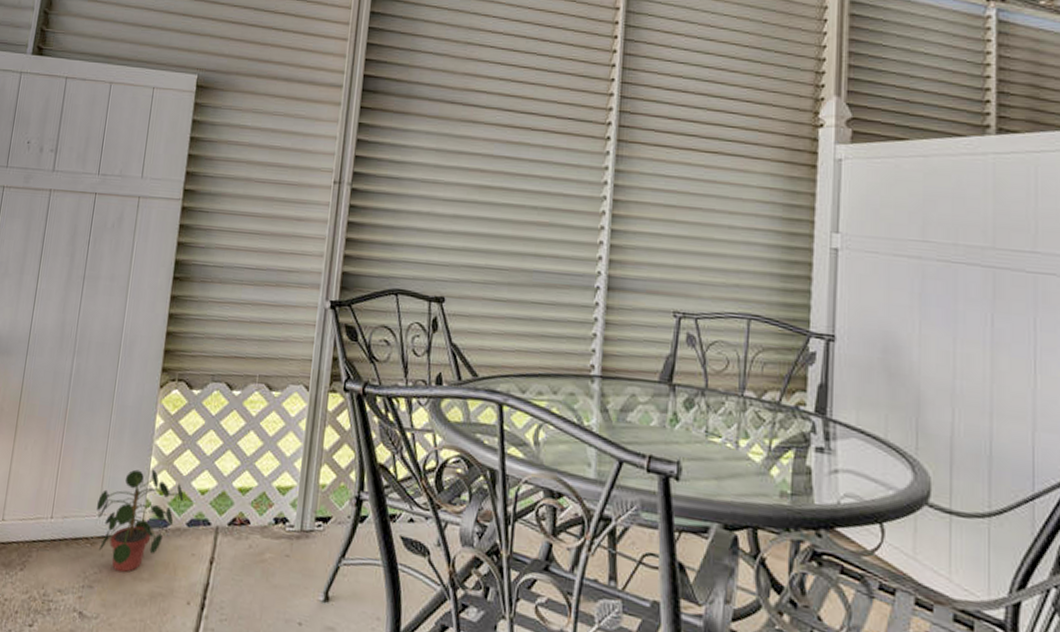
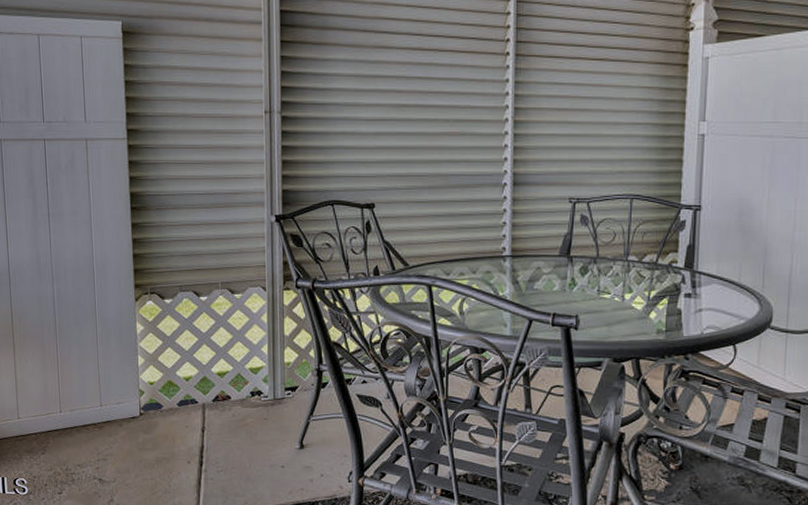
potted plant: present [97,469,184,573] -> none [98,366,171,446]

